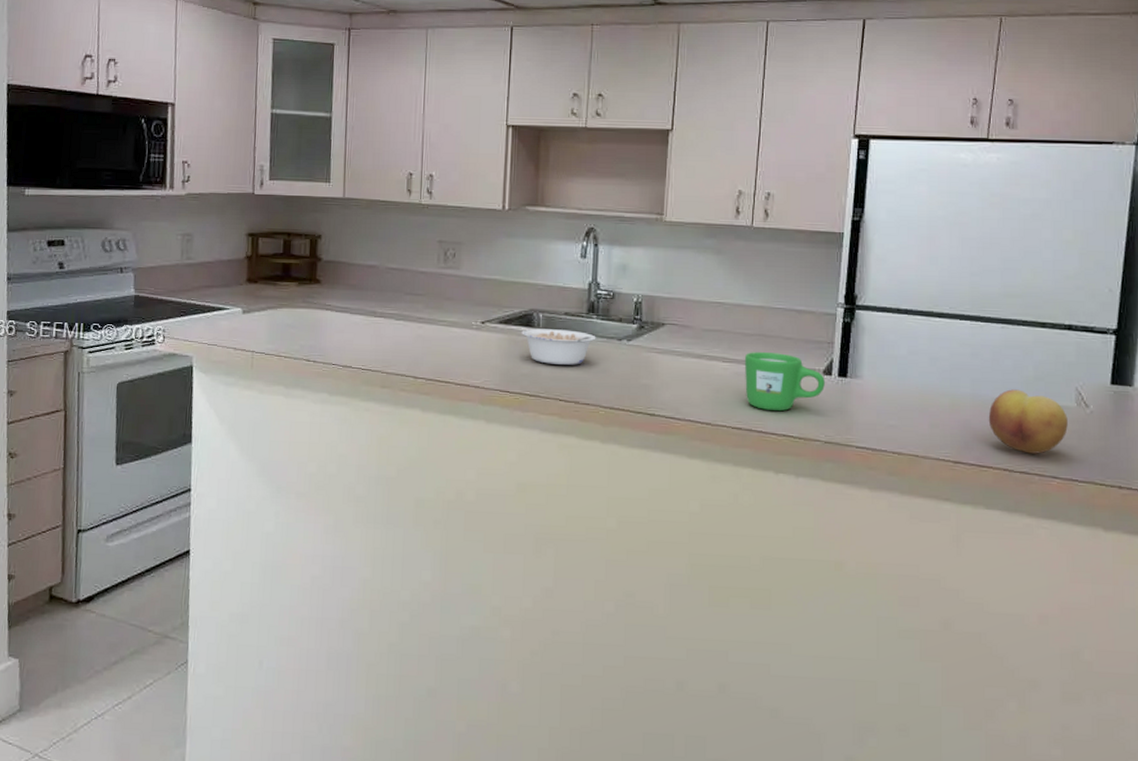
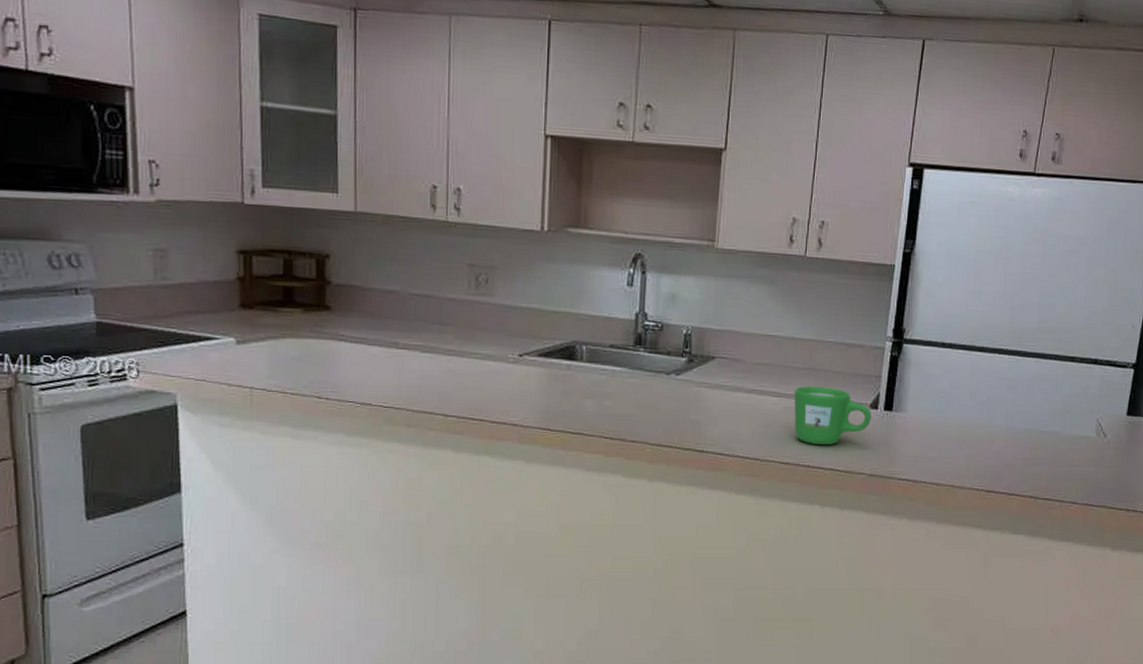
legume: present [521,328,596,365] -> none [563,362,643,401]
fruit: present [988,389,1068,454] -> none [1019,421,1088,482]

